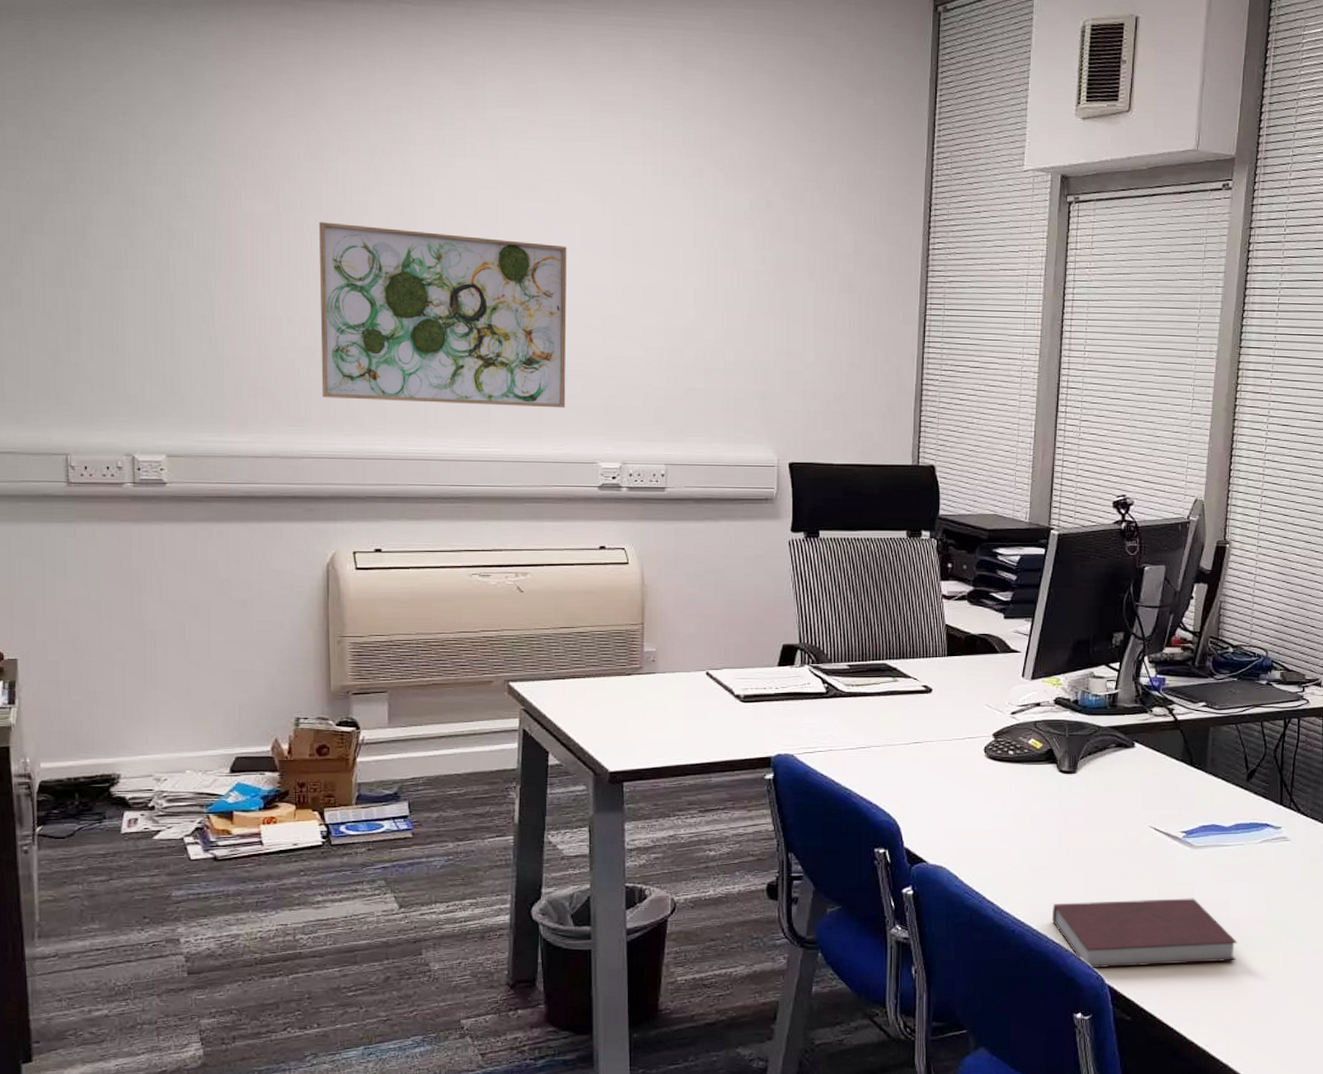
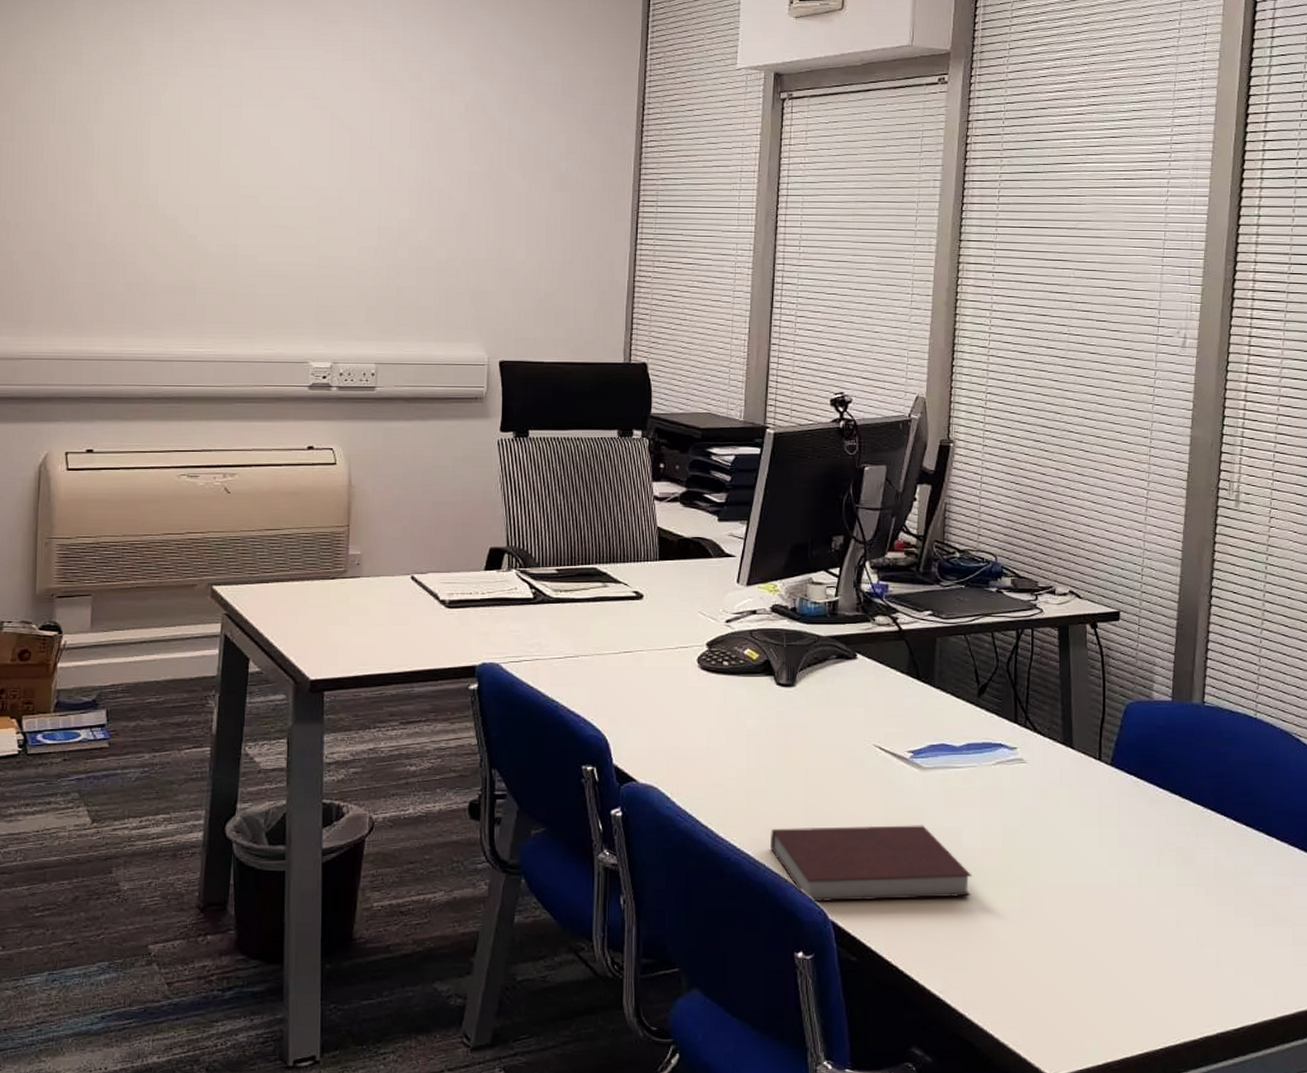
wall art: present [319,222,567,408] -> none [44,130,286,308]

